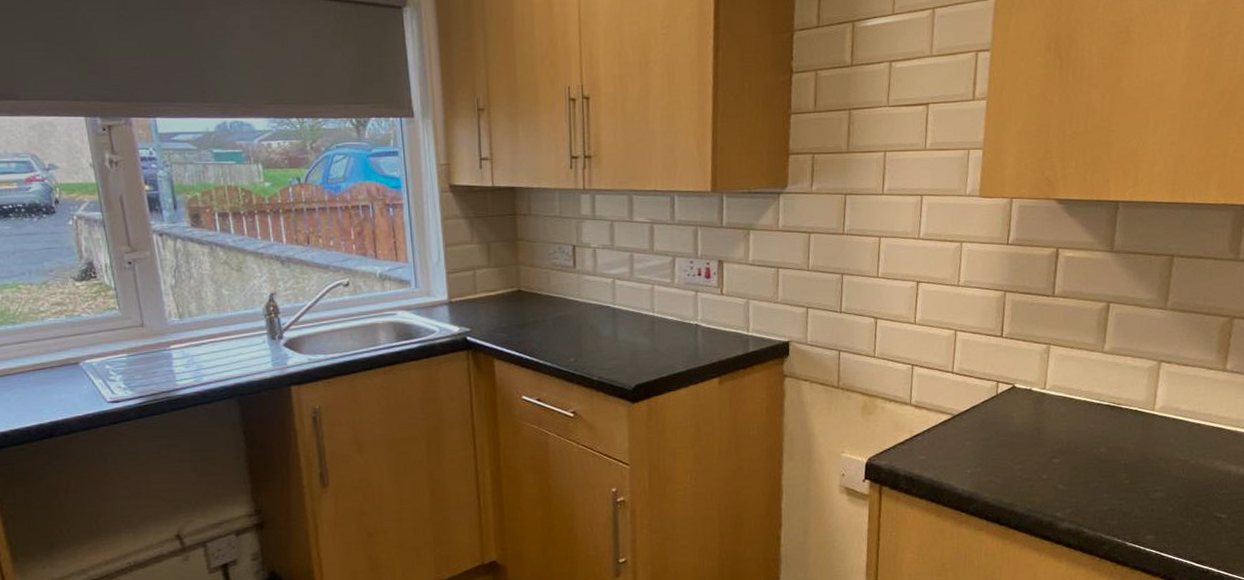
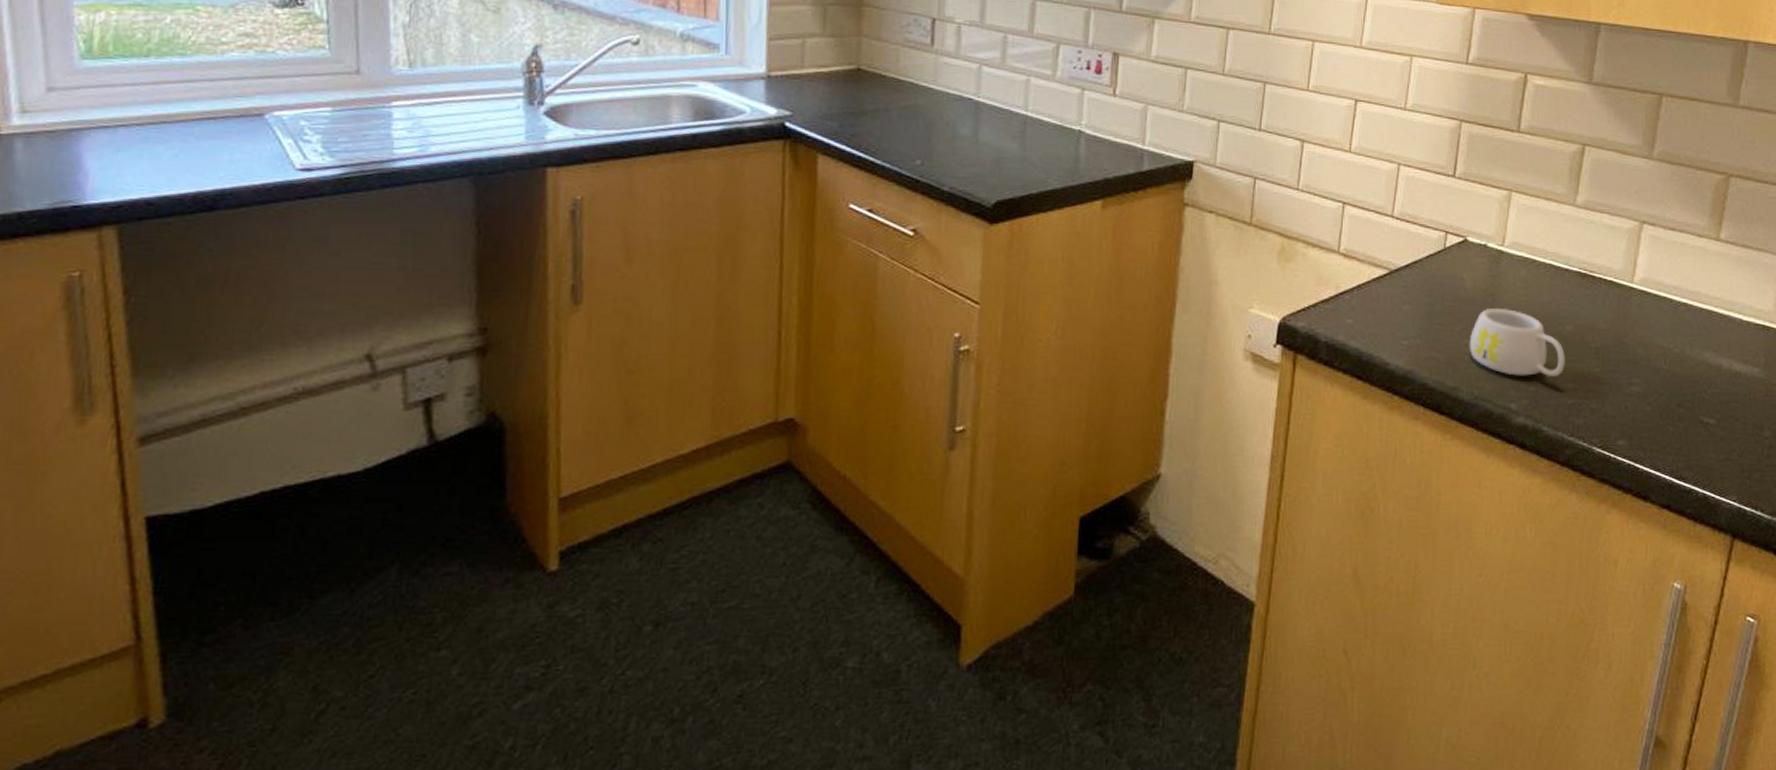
mug: none [1020,439,1100,491] -> present [1469,309,1565,378]

